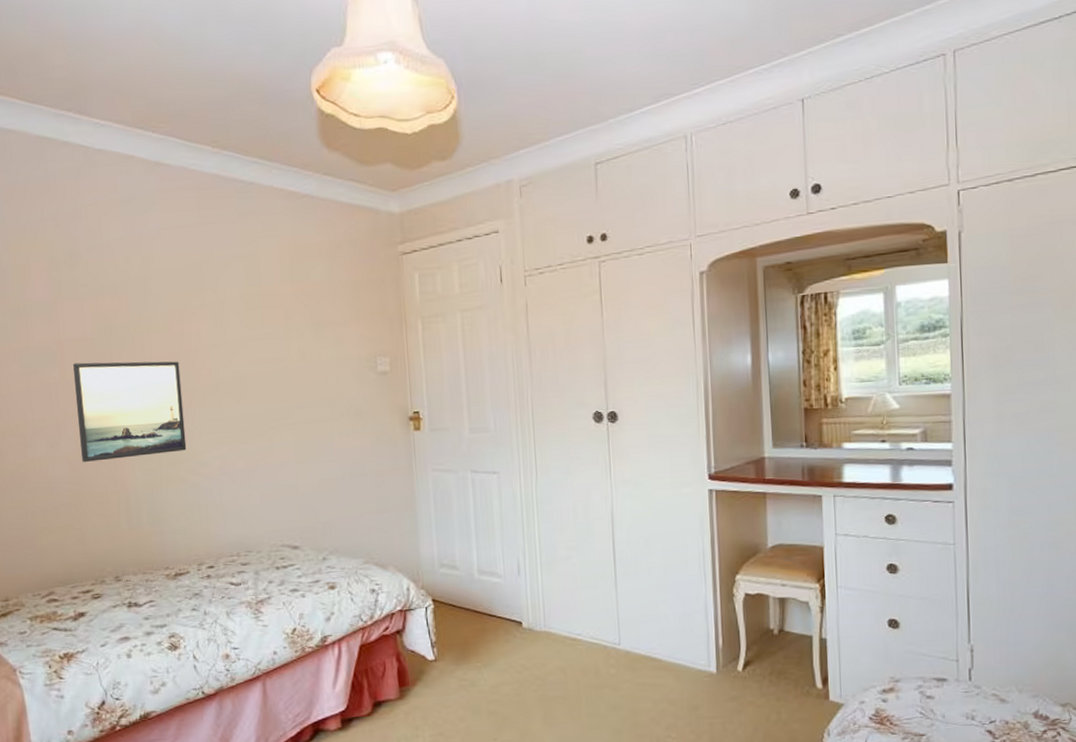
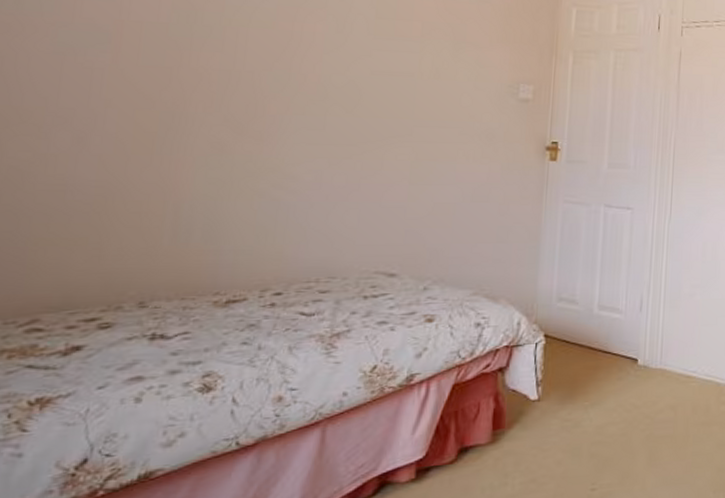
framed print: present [72,361,187,462] -> none [121,48,281,164]

